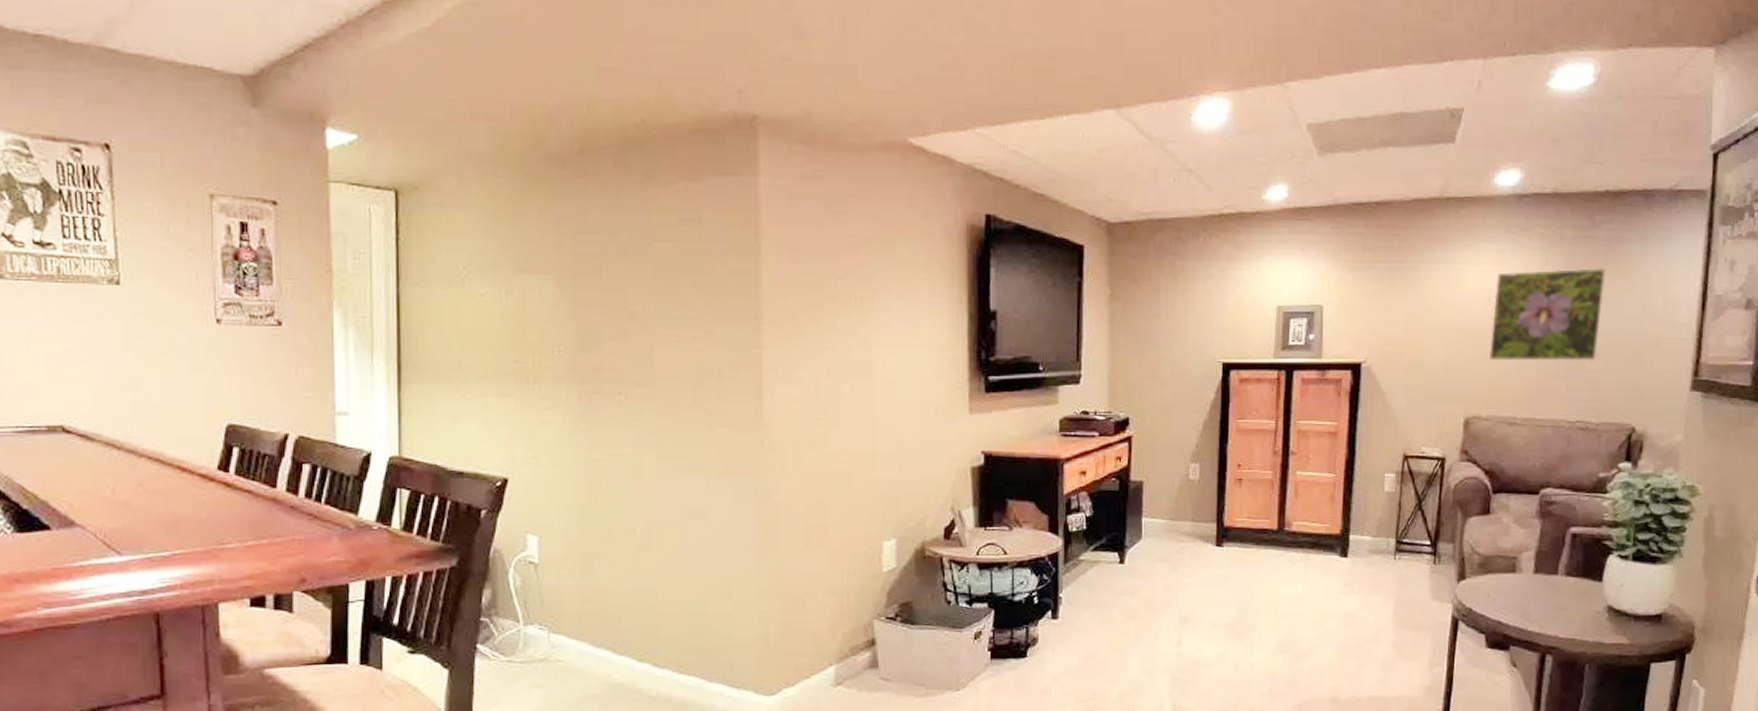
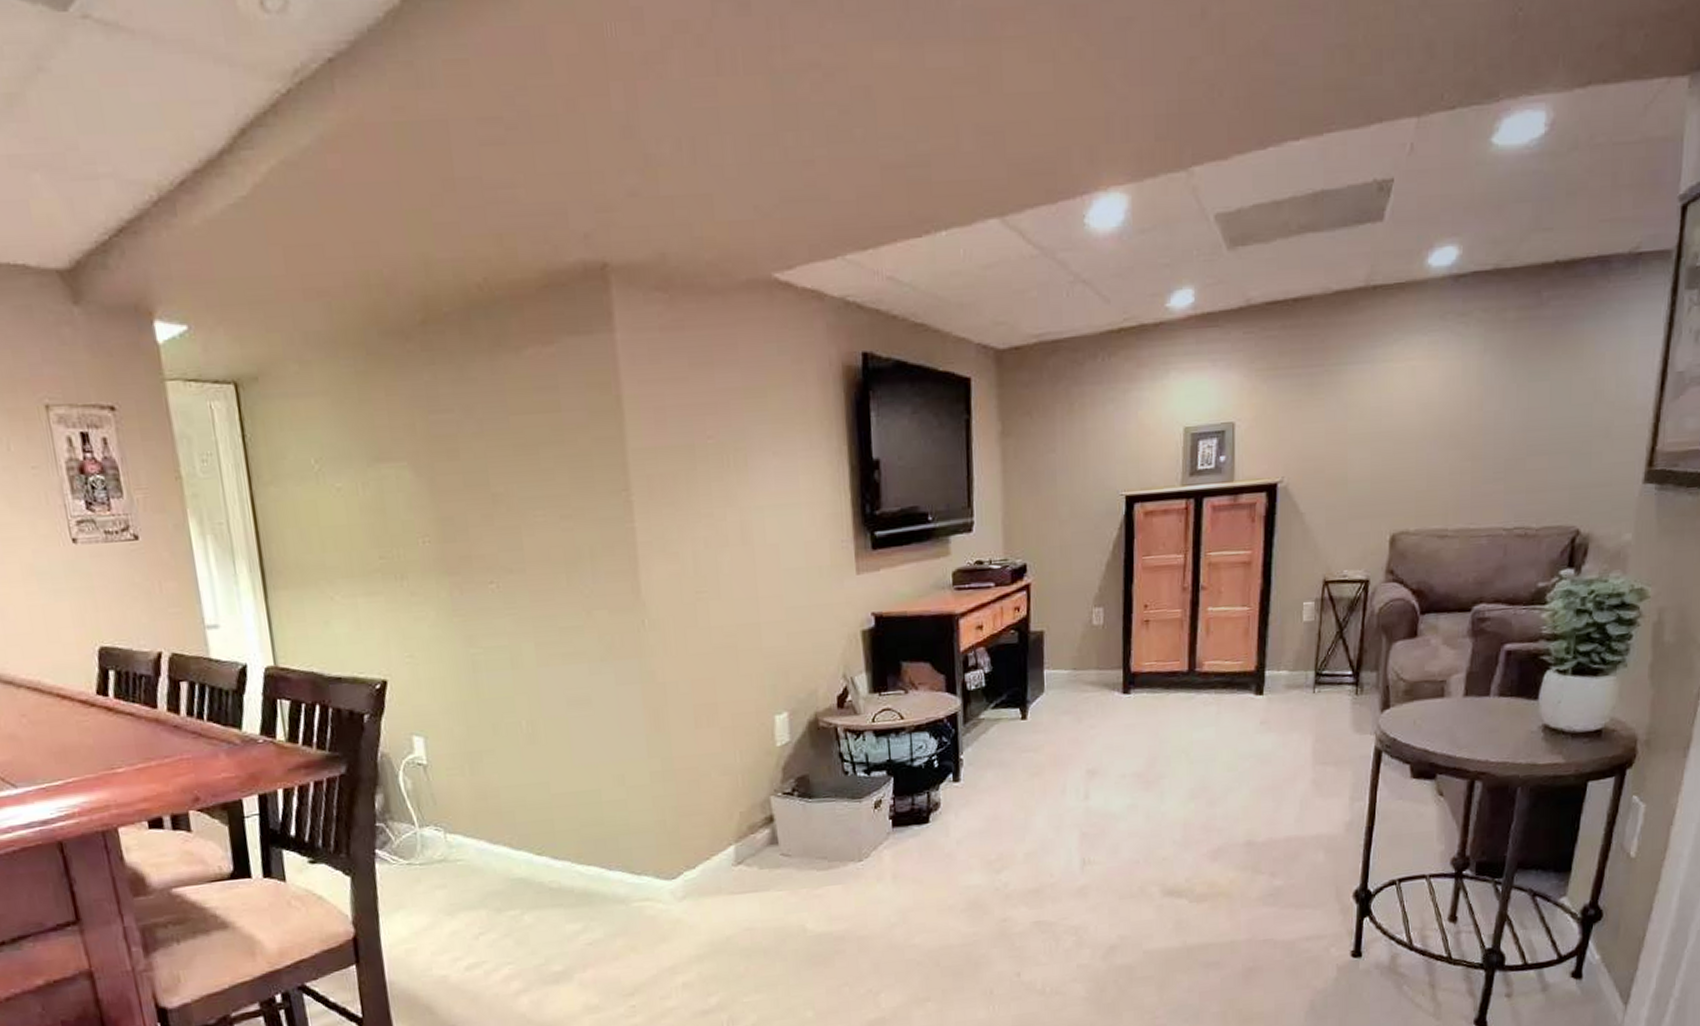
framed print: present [1490,267,1605,361] -> none [1419,351,1552,469]

